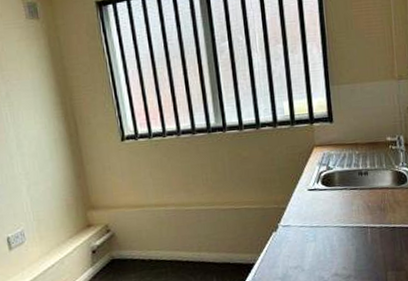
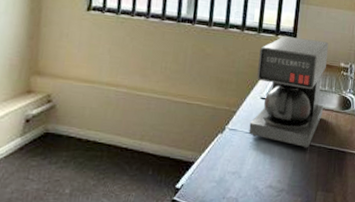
coffee maker: none [297,118,377,231] -> present [248,36,328,148]

